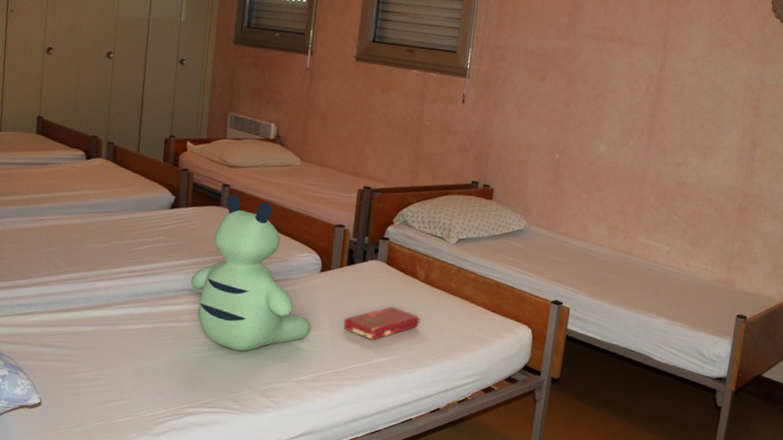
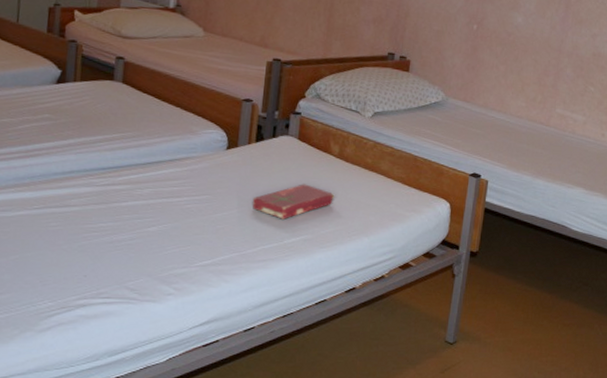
bear: present [190,194,311,351] -> none [80,67,216,236]

